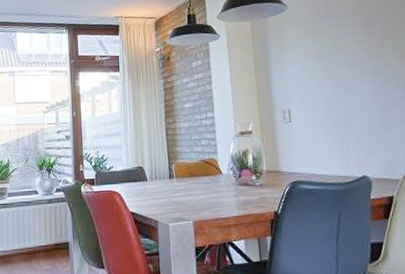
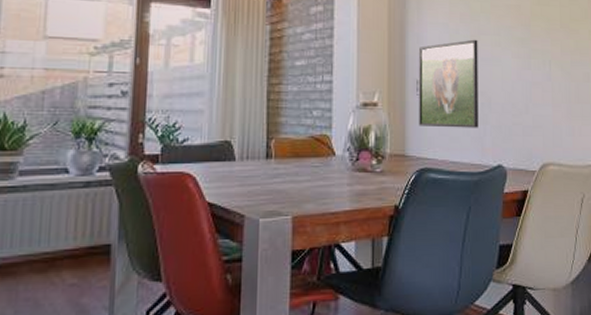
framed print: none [282,73,342,148] -> present [418,39,478,128]

